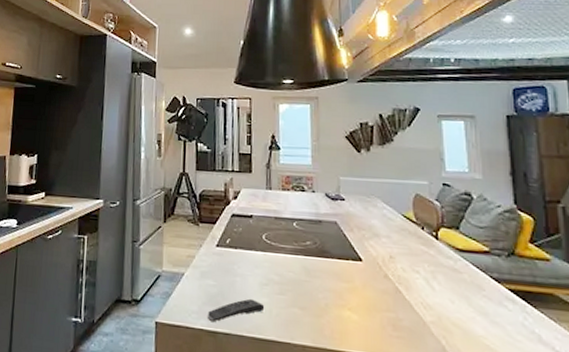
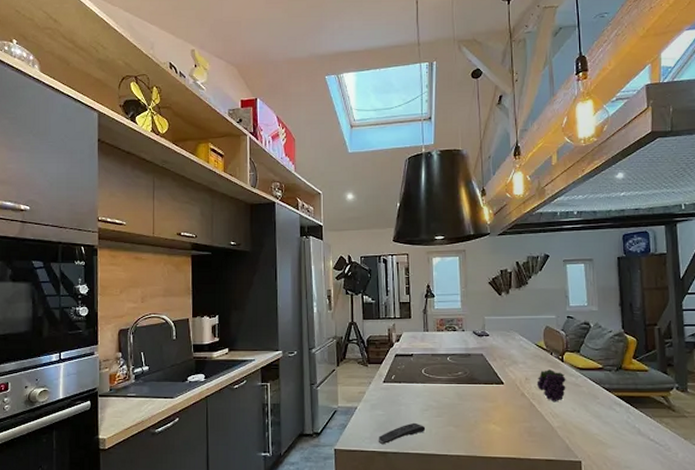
fruit: none [404,248,442,290] -> present [537,369,566,402]

